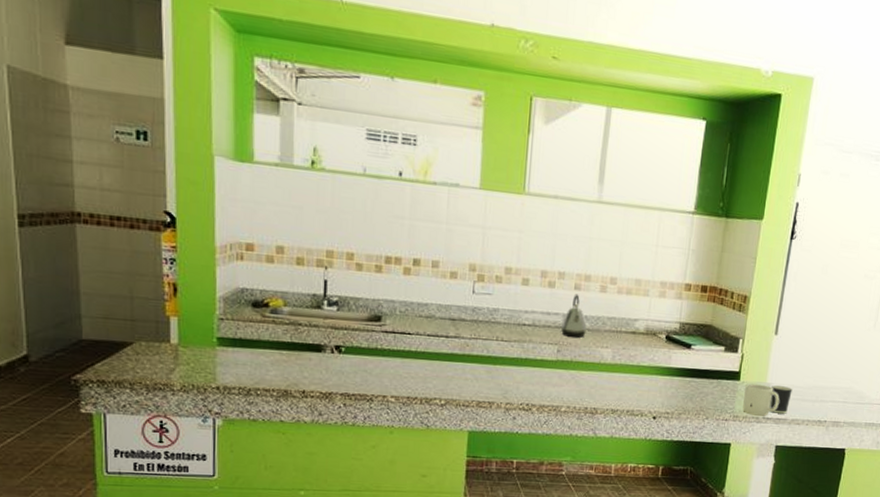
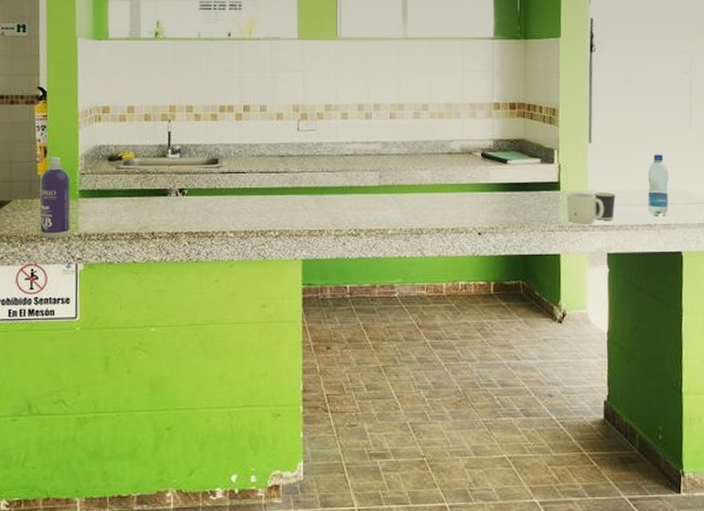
spray bottle: none [169,295,208,389] -> present [39,157,71,238]
kettle: present [560,294,587,338] -> none [380,122,405,162]
bottle: none [820,352,846,414] -> present [647,154,669,216]

